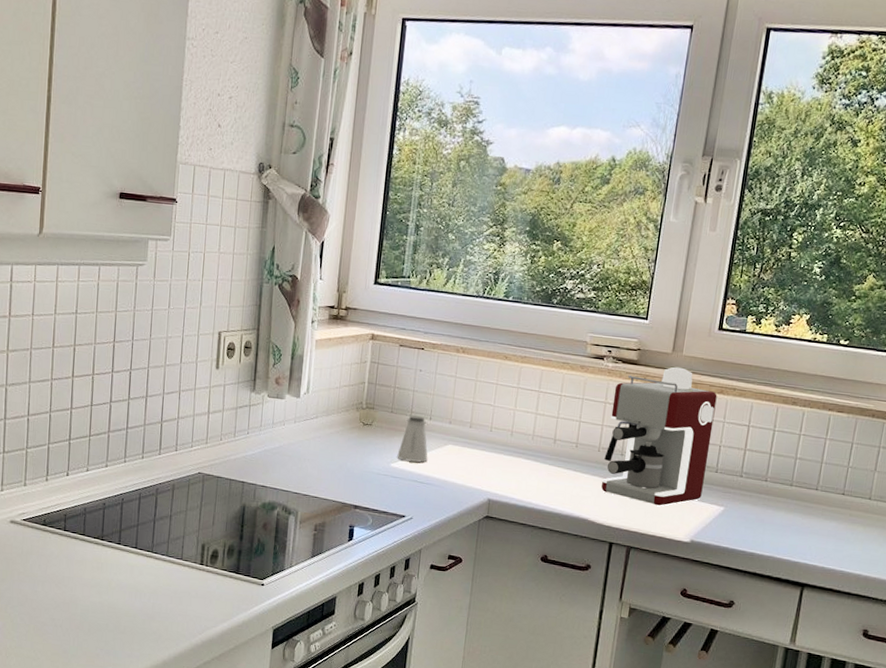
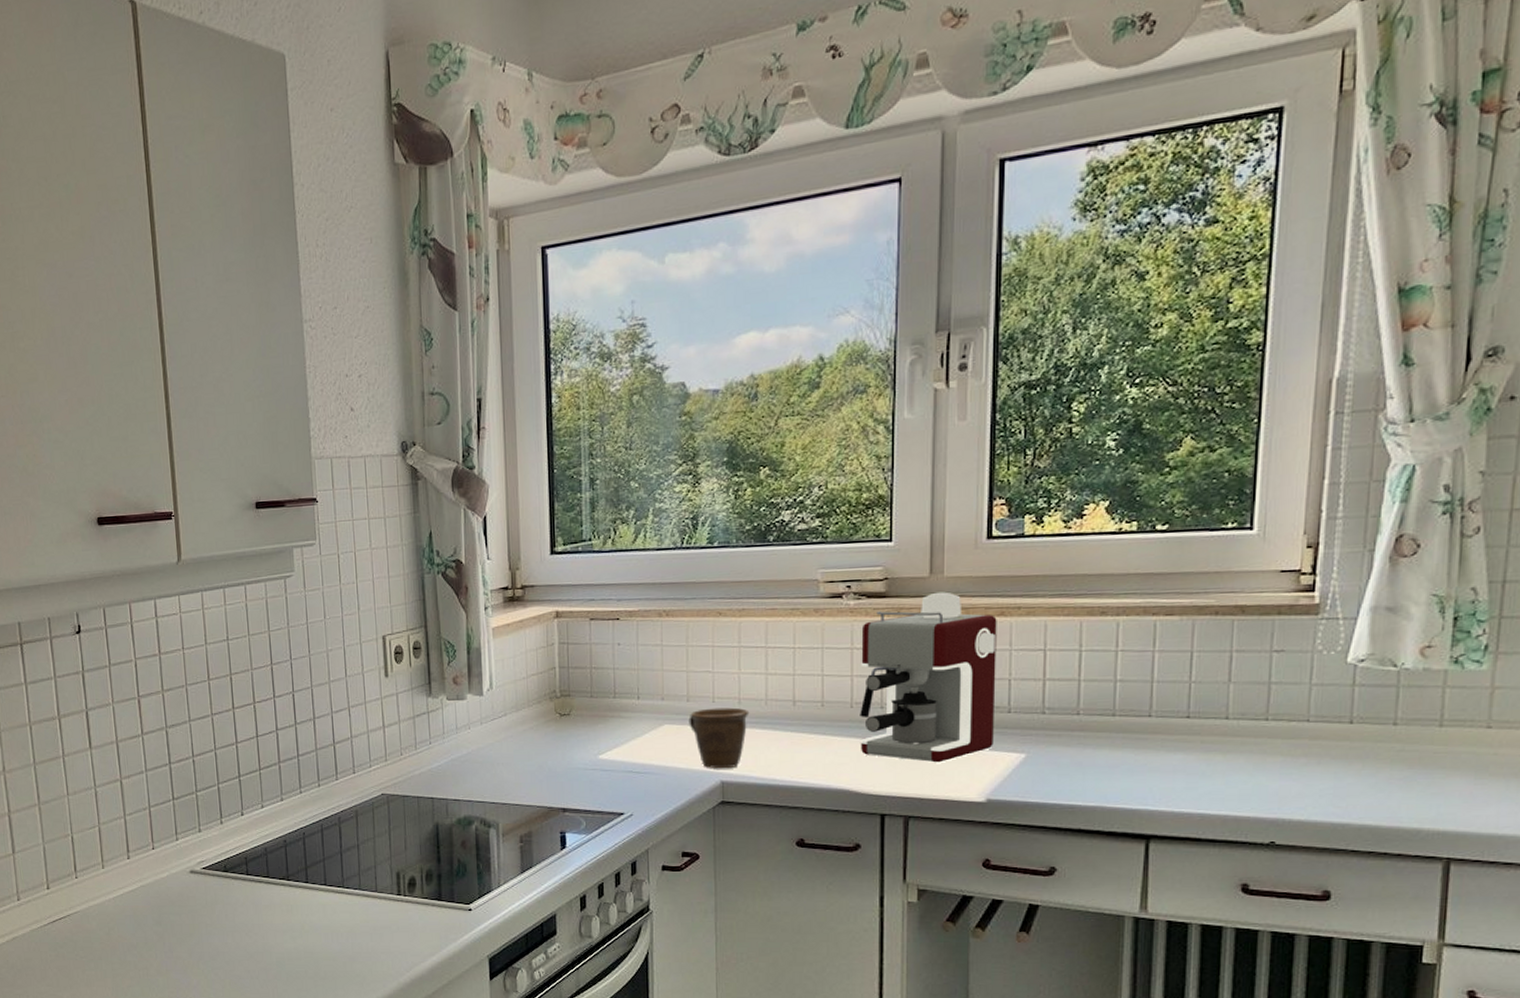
saltshaker: present [397,416,428,463] -> none [604,697,642,750]
mug: none [468,436,519,489] -> present [689,707,750,769]

